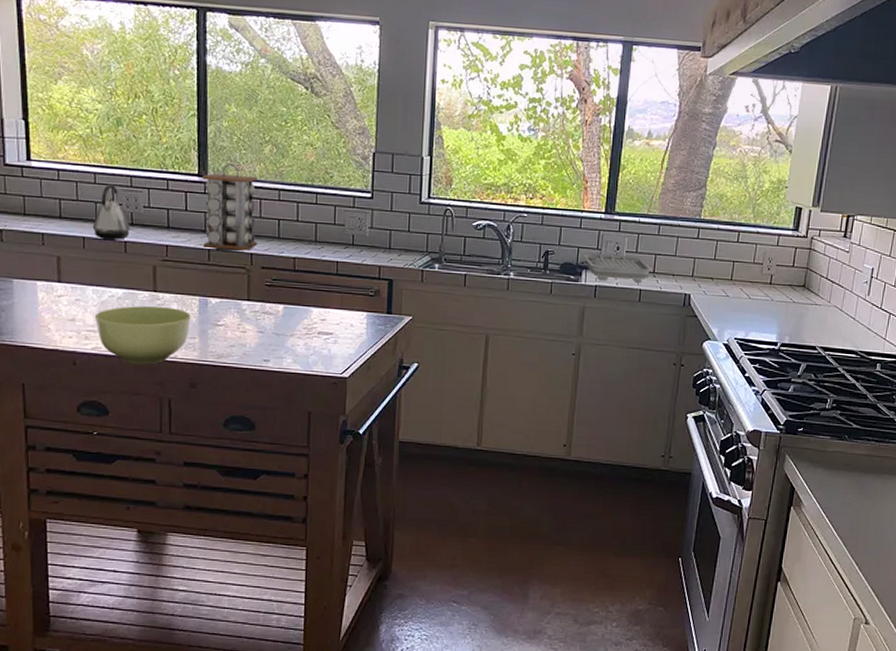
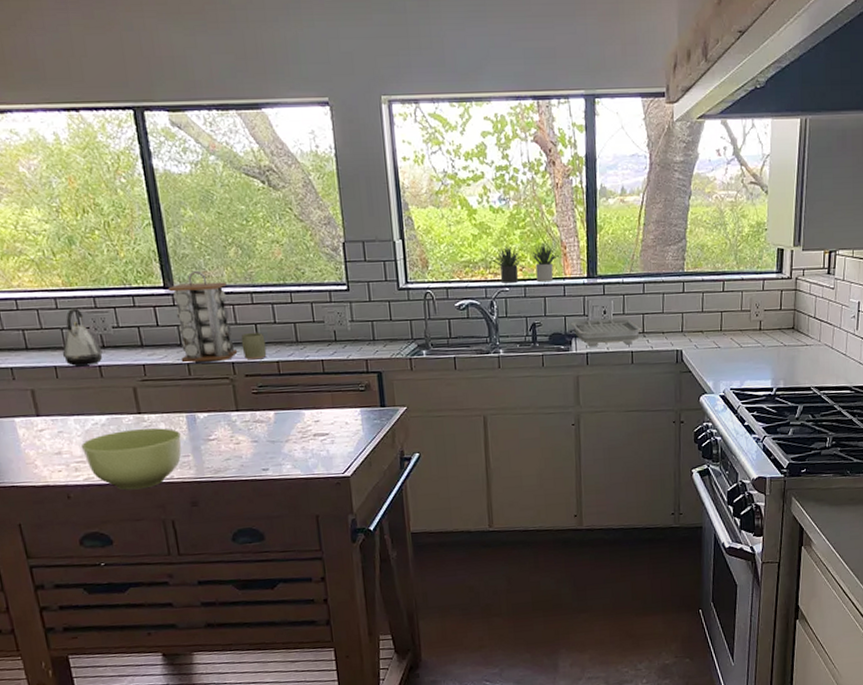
mug: none [262,227,286,254] -> present [241,333,267,360]
succulent plant: none [513,173,581,213] -> present [491,241,560,285]

